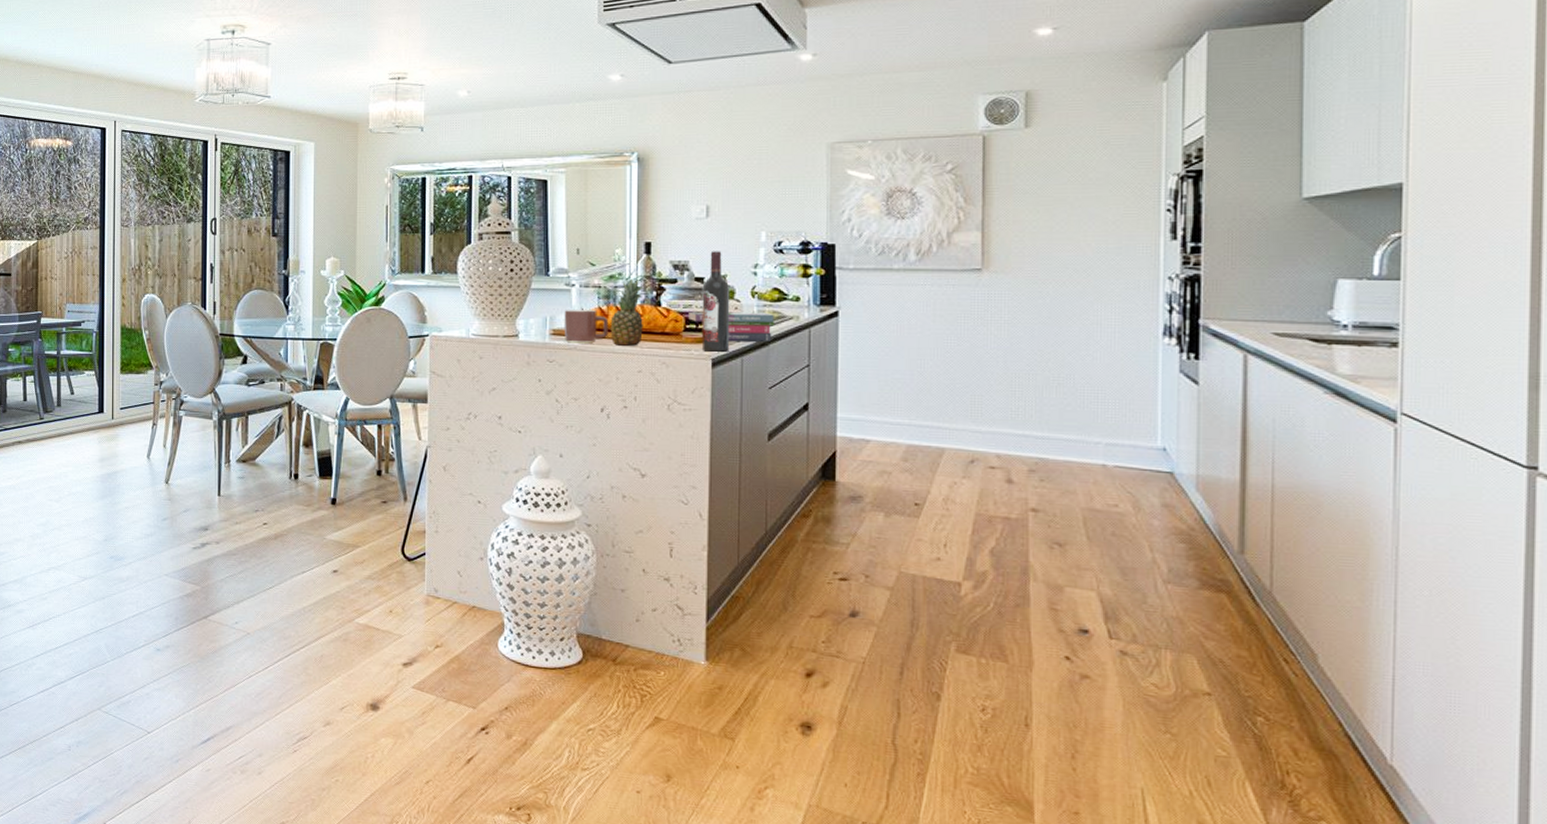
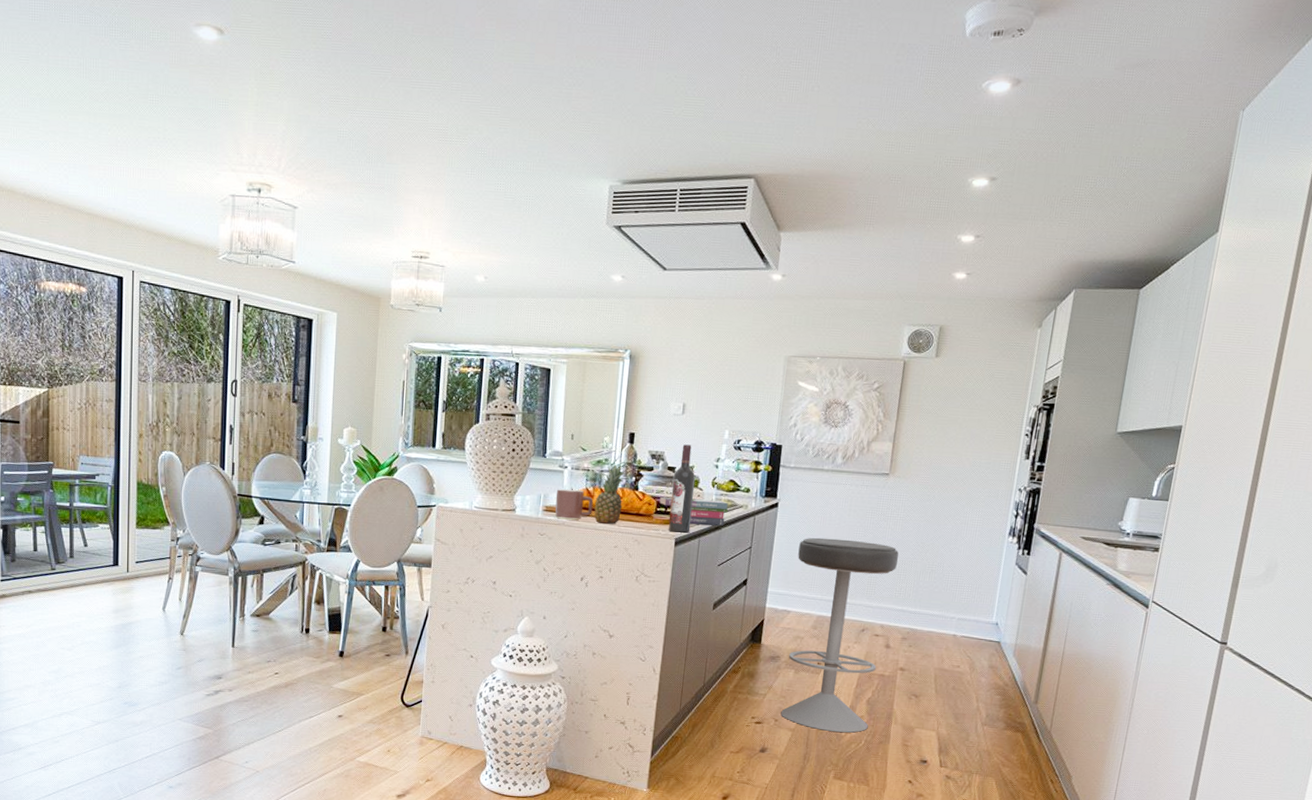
bar stool: none [872,350,1010,593] -> present [781,537,899,733]

